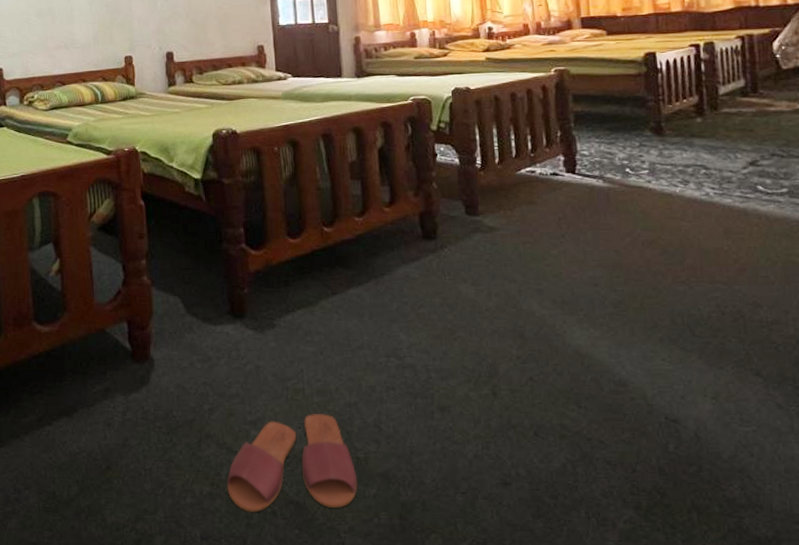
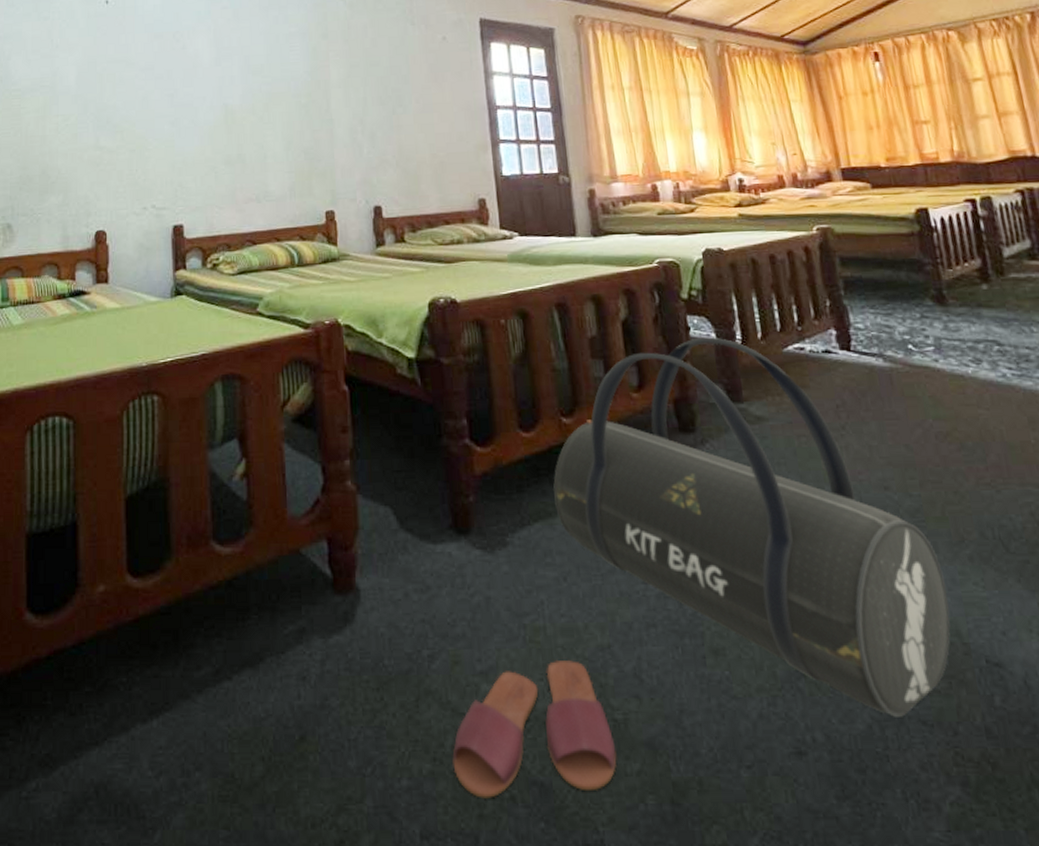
duffel bag: none [314,162,639,458] -> present [553,337,951,717]

